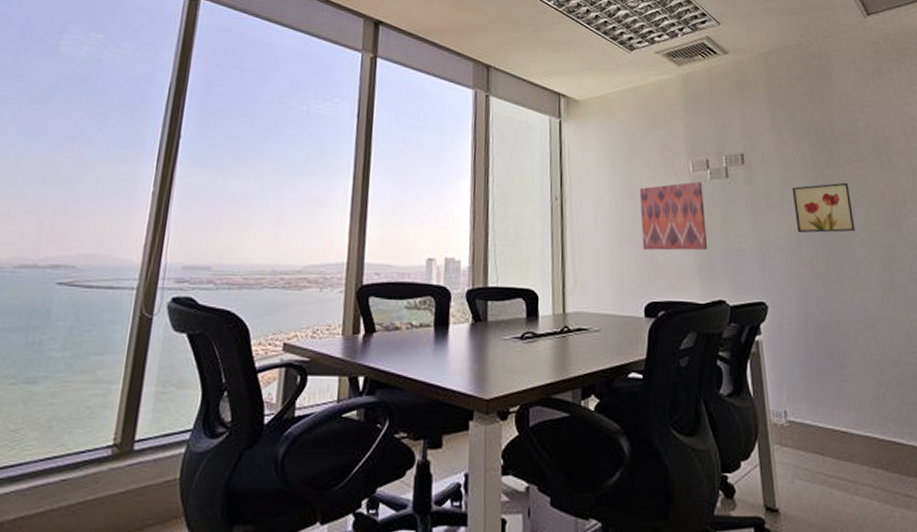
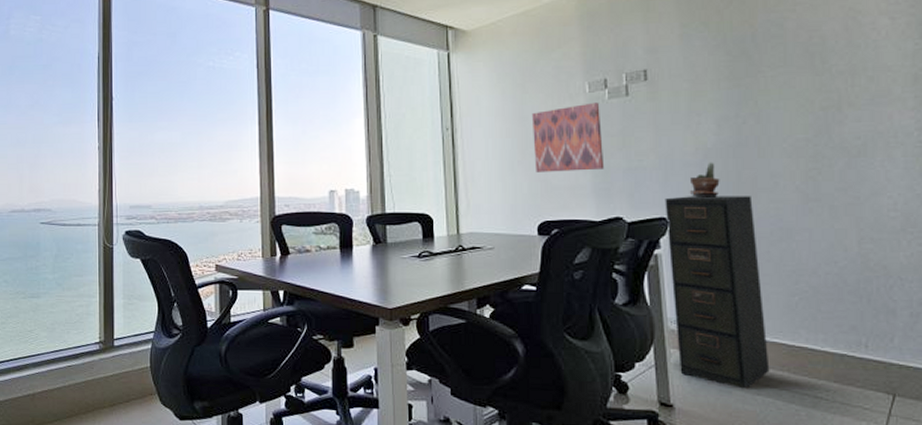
filing cabinet: none [763,281,865,489] -> present [665,196,770,389]
potted plant: none [784,247,811,283] -> present [689,162,720,197]
wall art: present [792,182,855,233] -> none [701,90,775,147]

